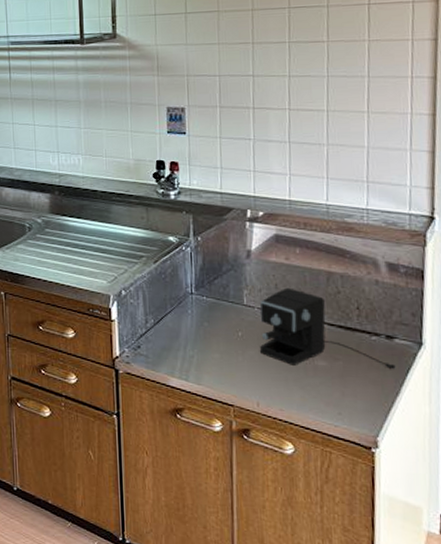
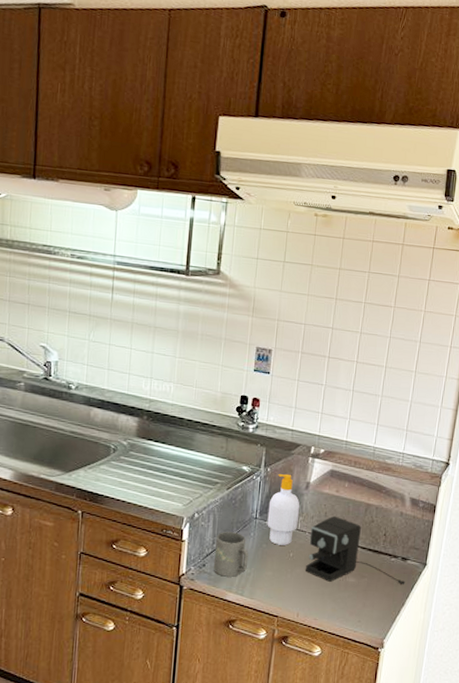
mug: none [148,309,190,360] -> present [213,532,249,577]
soap bottle: none [204,242,243,323] -> present [267,473,300,545]

